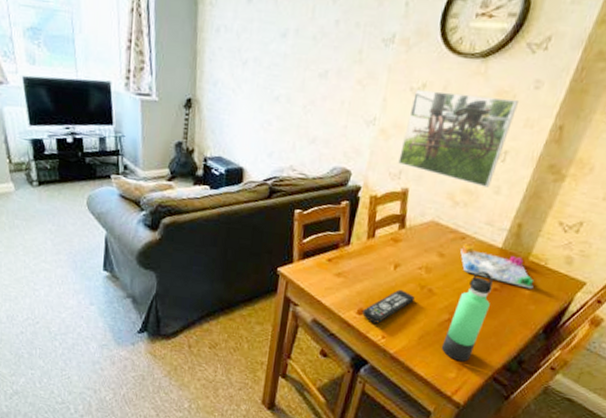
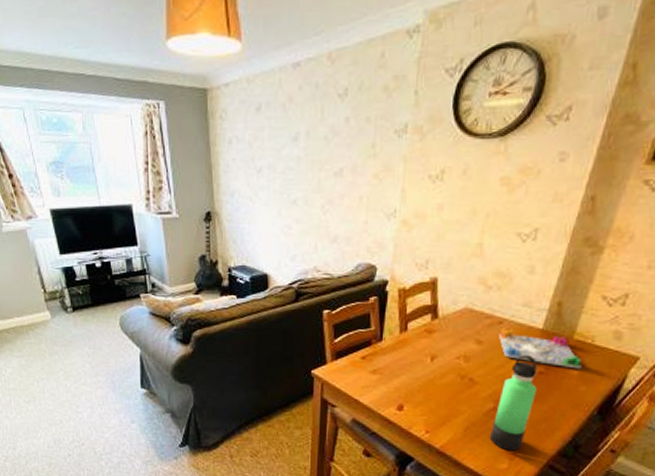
remote control: present [362,289,415,324] -> none [403,381,456,418]
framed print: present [398,89,518,188] -> none [424,174,544,268]

